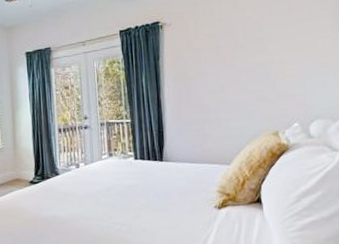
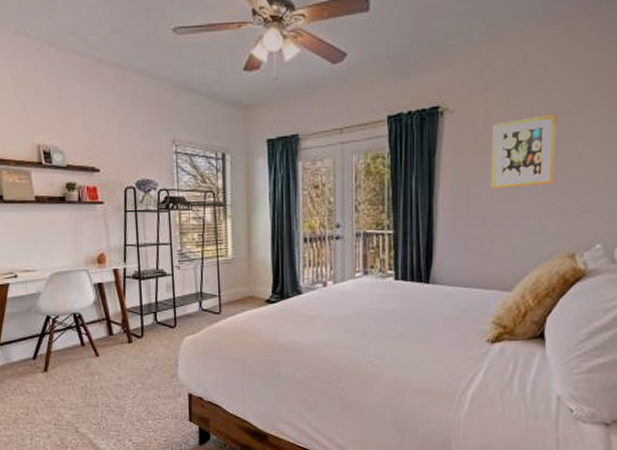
wall art: none [202,24,255,83] -> present [491,114,557,189]

